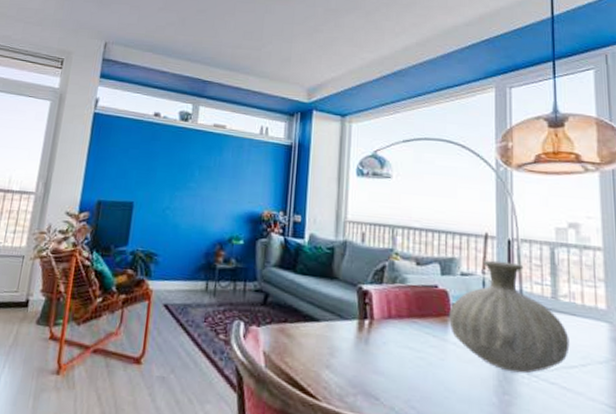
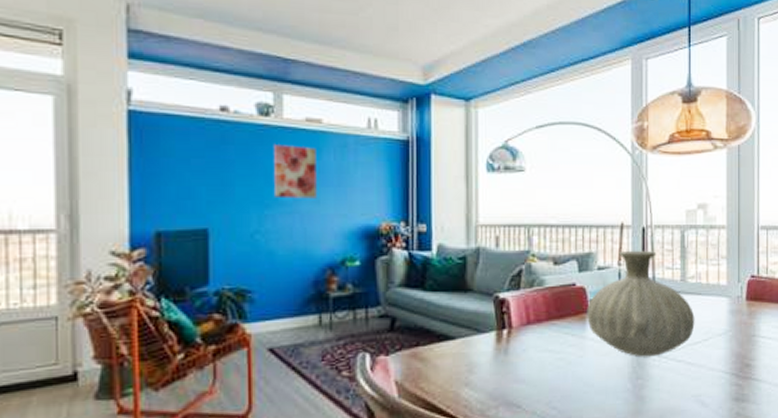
wall art: none [184,143,219,186] -> present [274,145,317,199]

